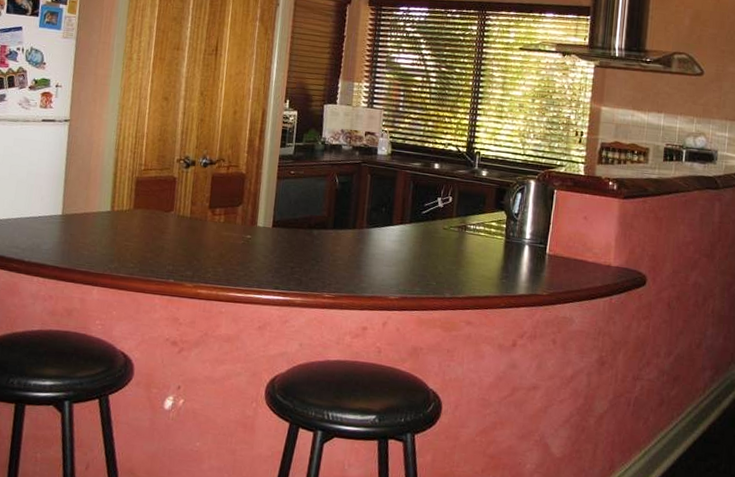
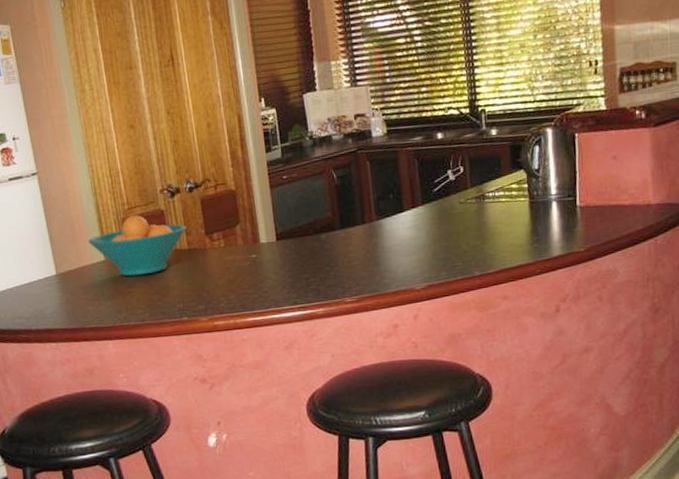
fruit bowl: none [99,176,193,233] -> present [88,215,187,277]

